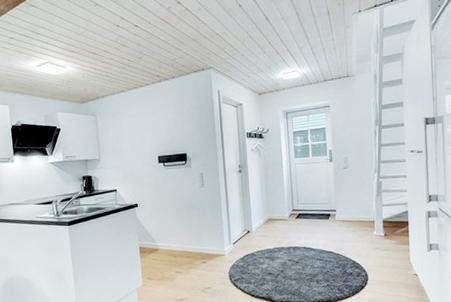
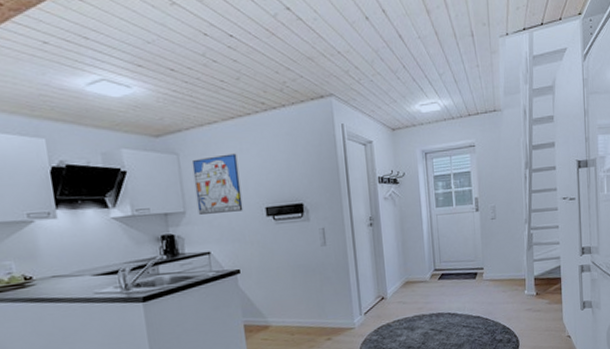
wall art: none [105,115,142,161] -> present [191,153,244,215]

